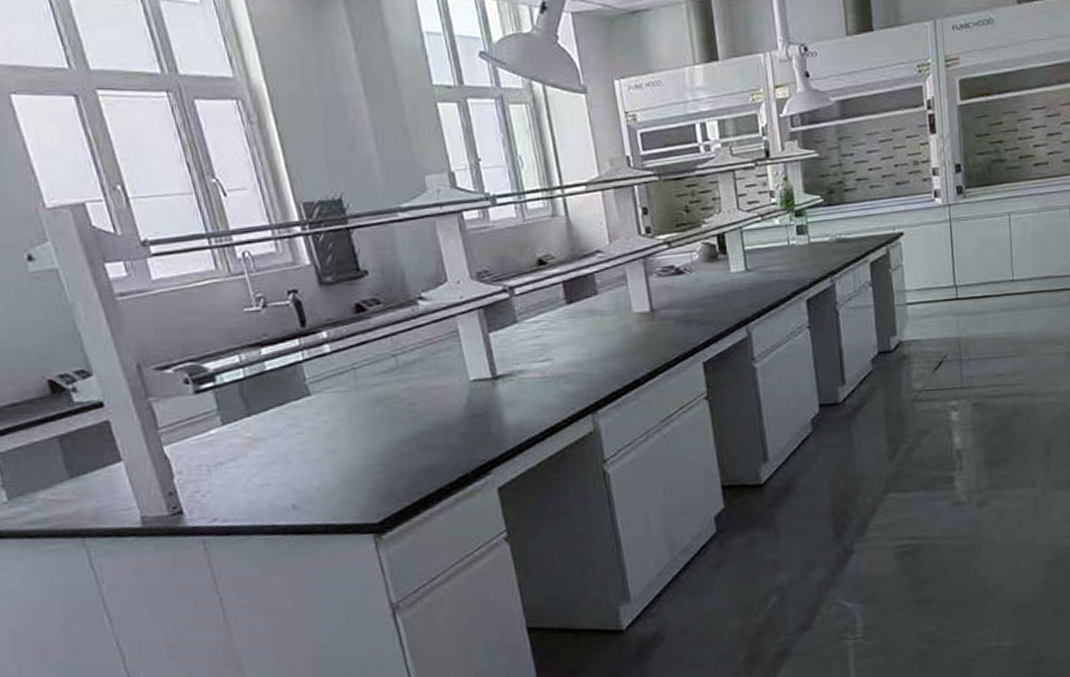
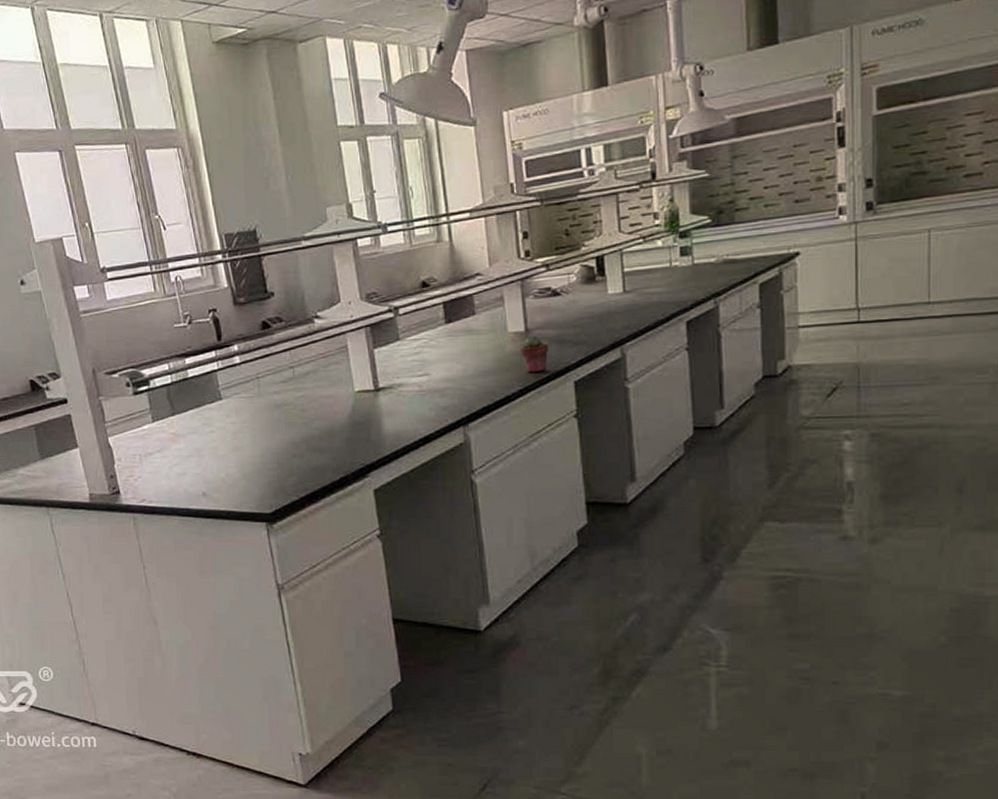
potted succulent: none [646,315,676,354] -> present [520,335,549,372]

